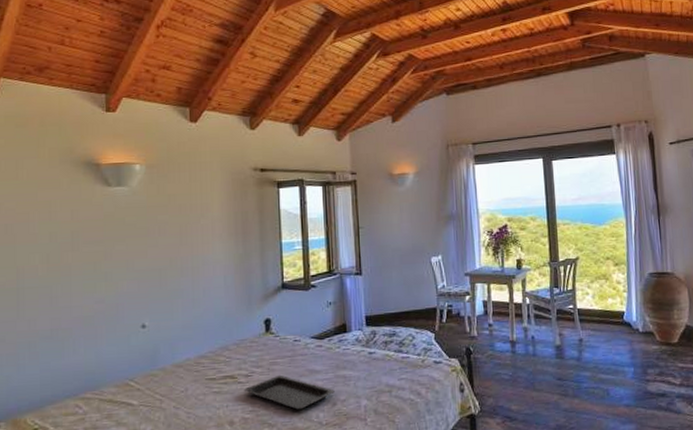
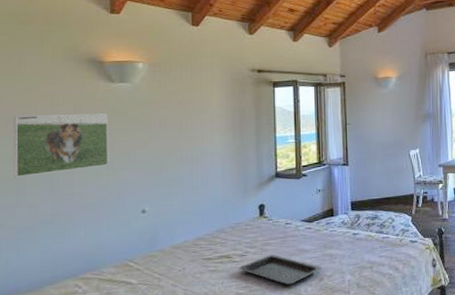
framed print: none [12,220,107,289] -> present [13,113,109,177]

